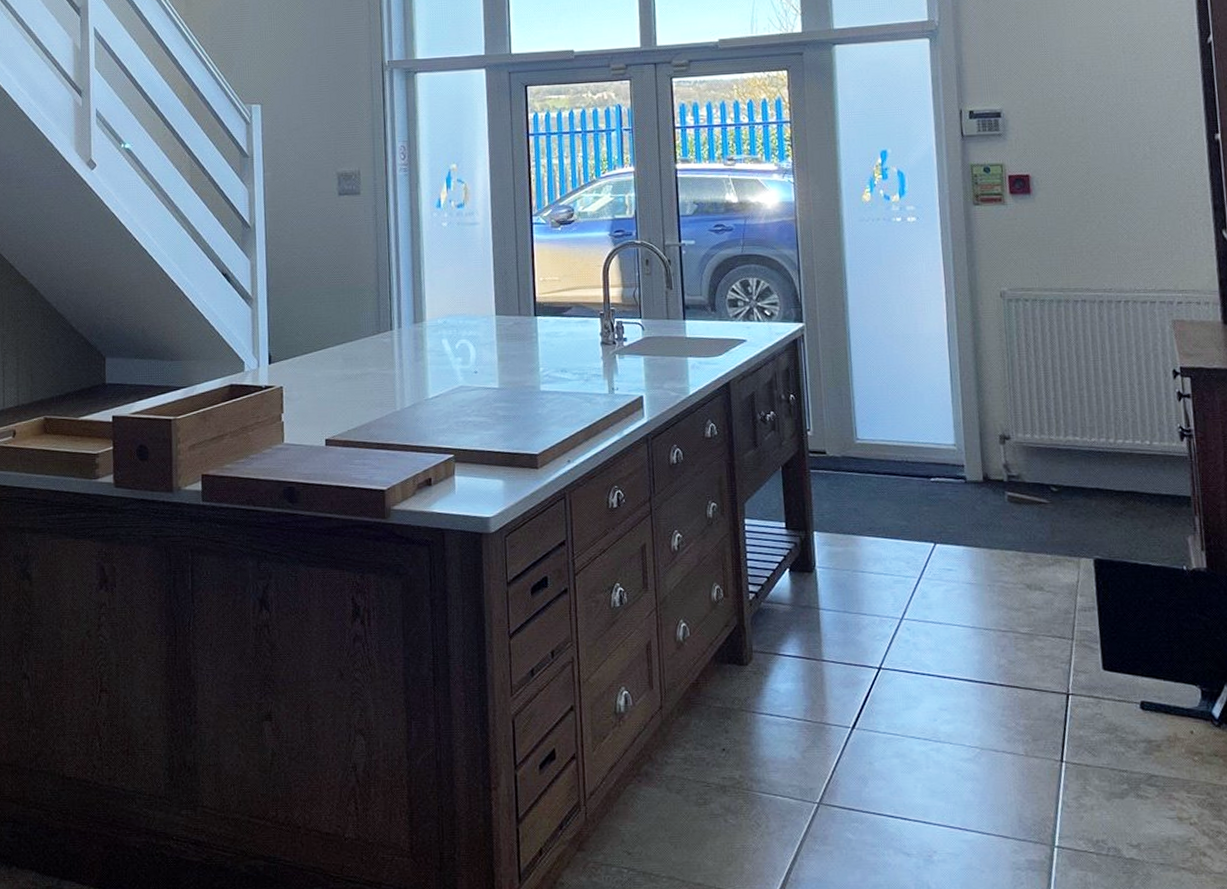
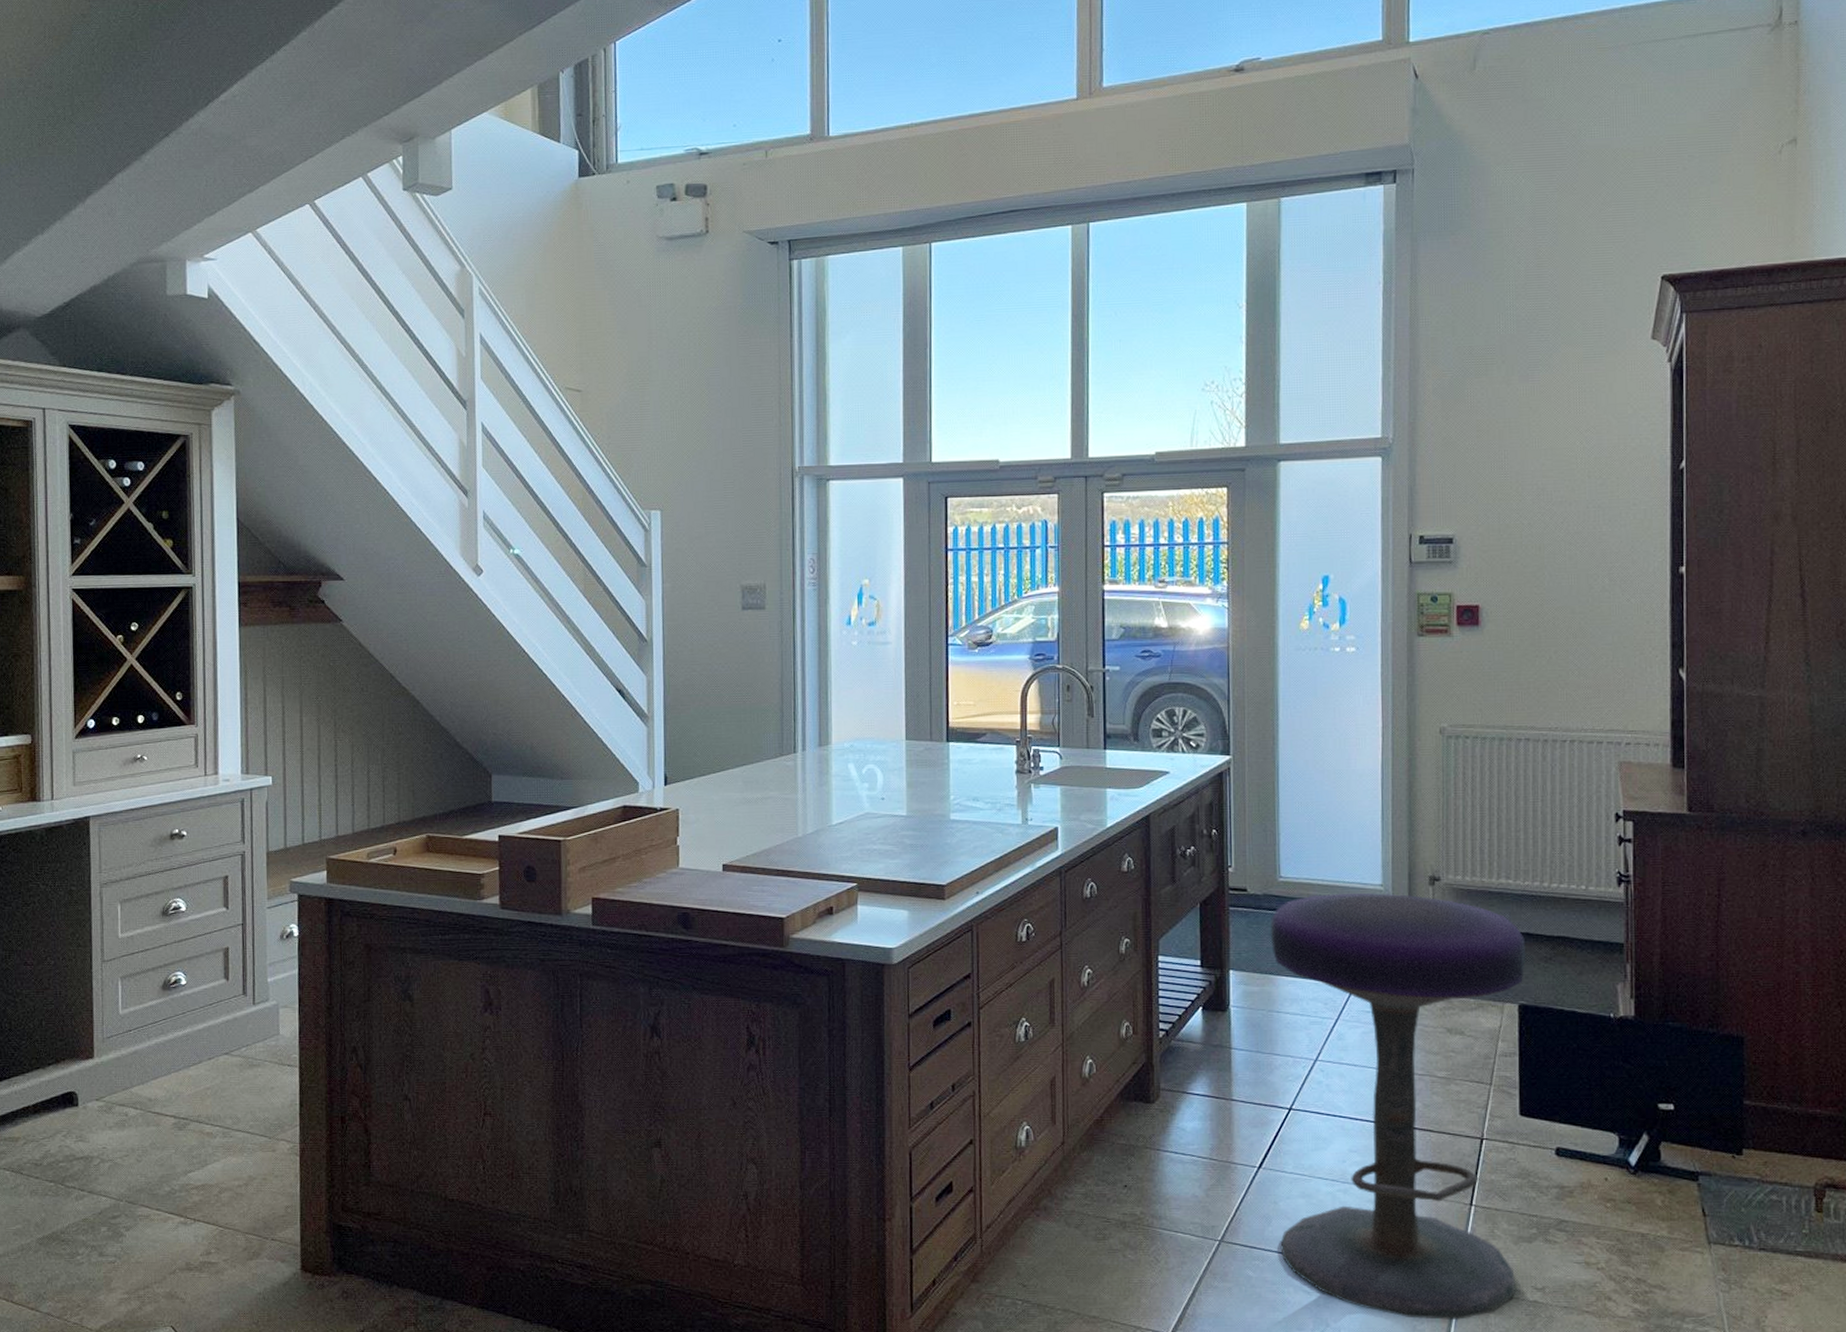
stool: none [850,453,1113,881] -> present [1270,893,1525,1321]

